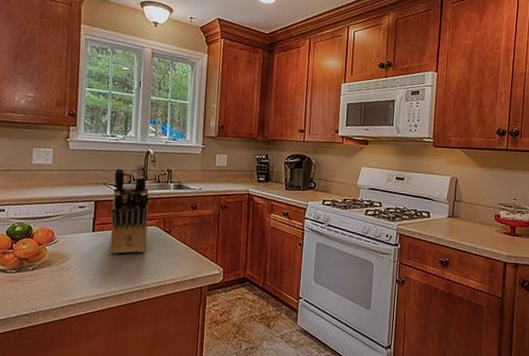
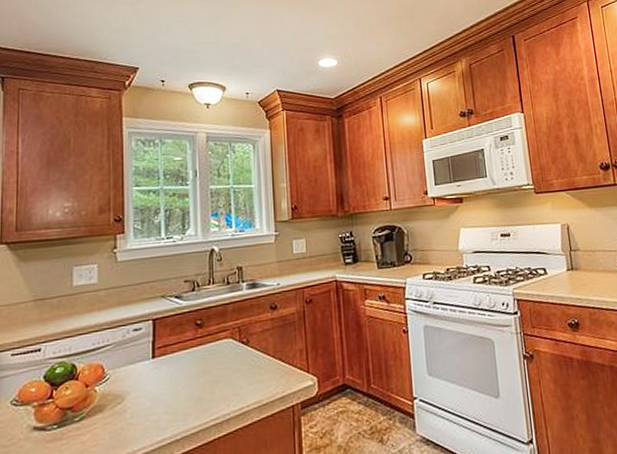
knife block: present [110,165,149,254] -> none [174,266,220,383]

